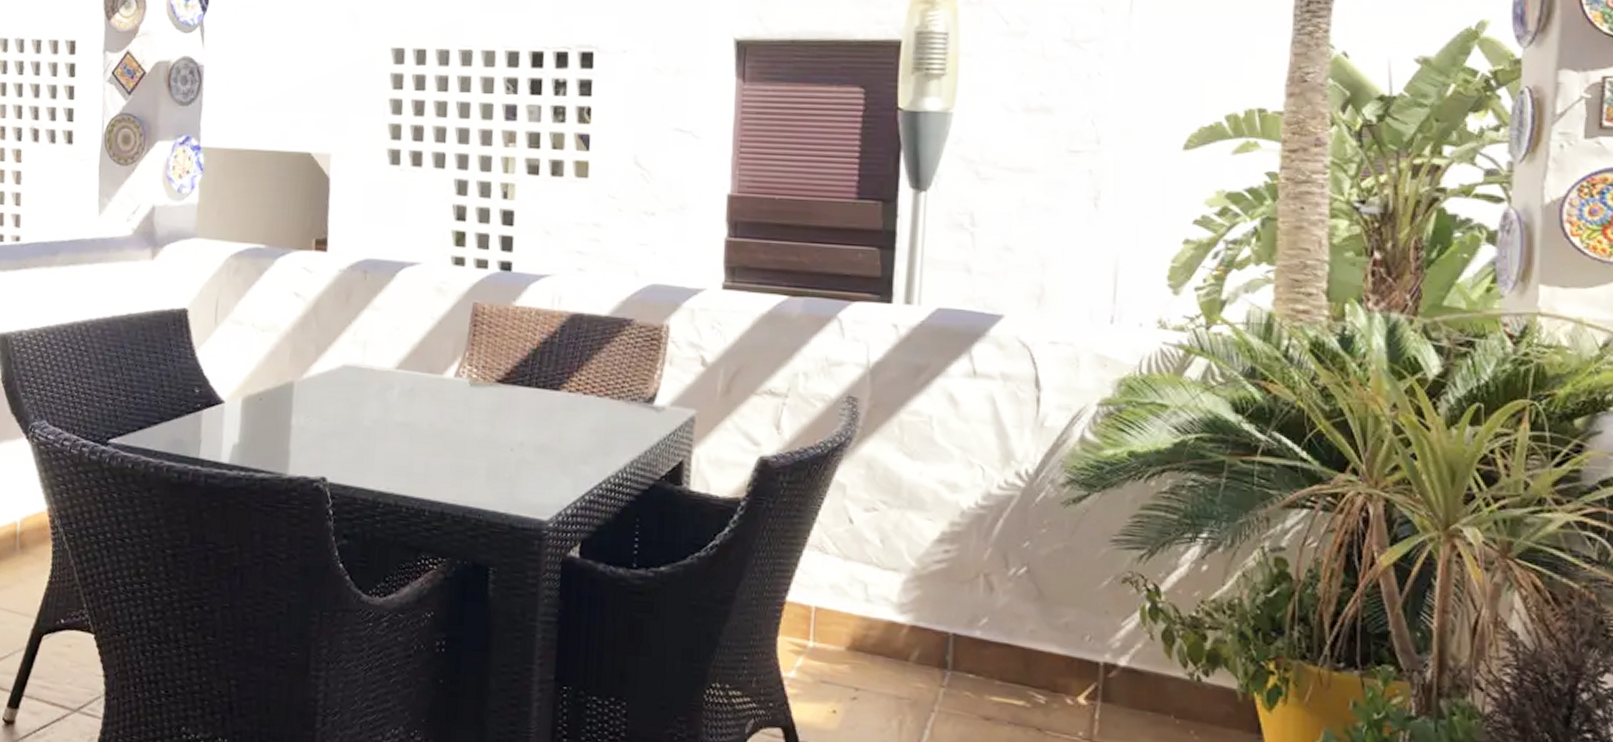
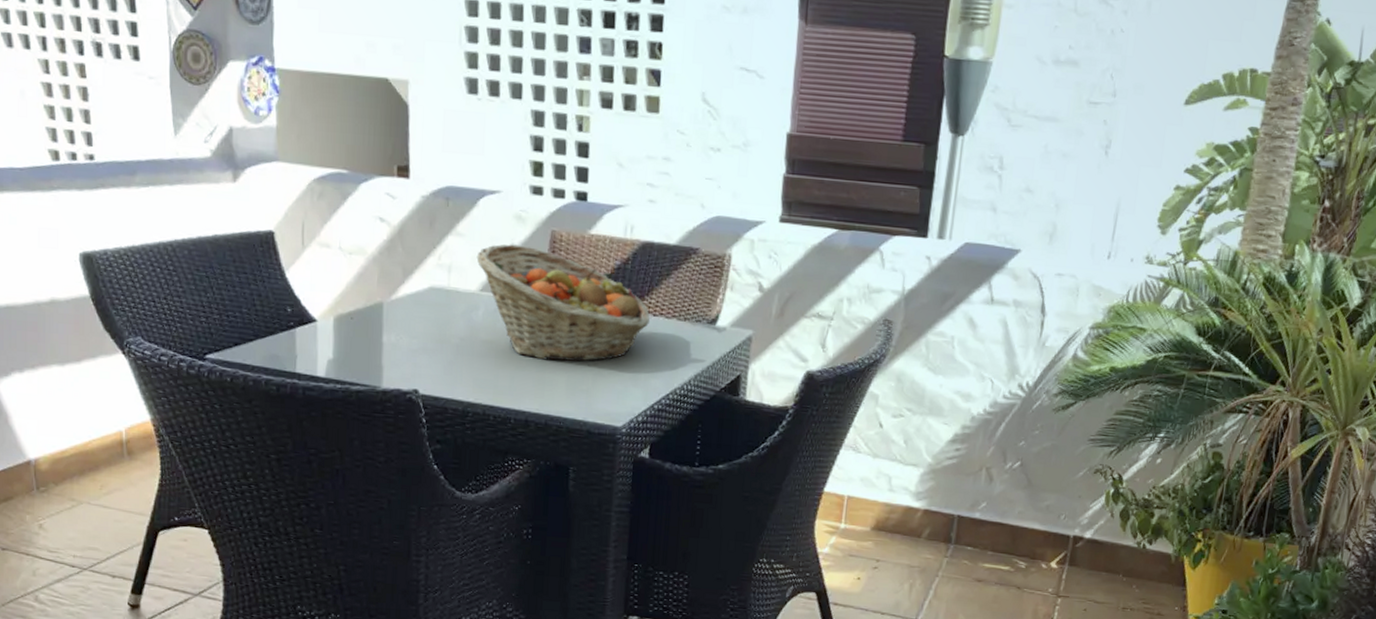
fruit basket: none [393,317,579,446] -> present [476,243,650,362]

